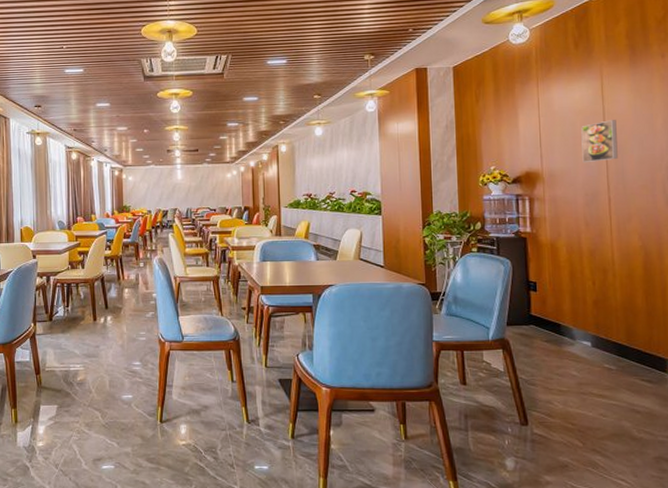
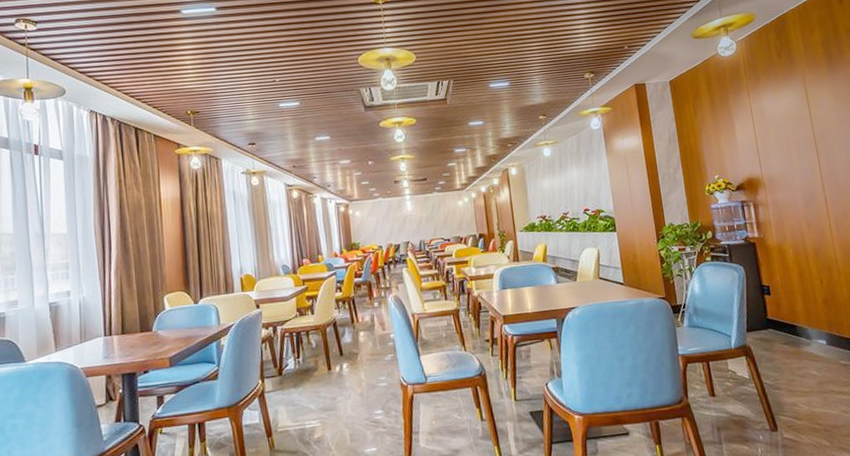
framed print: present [581,120,618,163] -> none [792,123,829,167]

